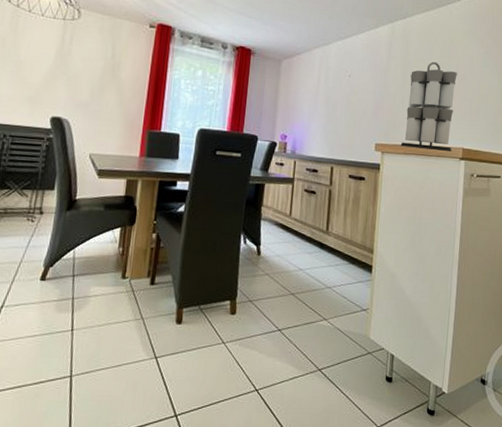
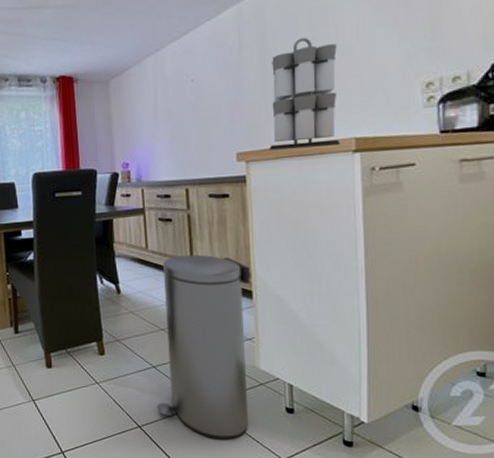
pedal bin: none [276,226,373,407] -> present [157,254,250,440]

